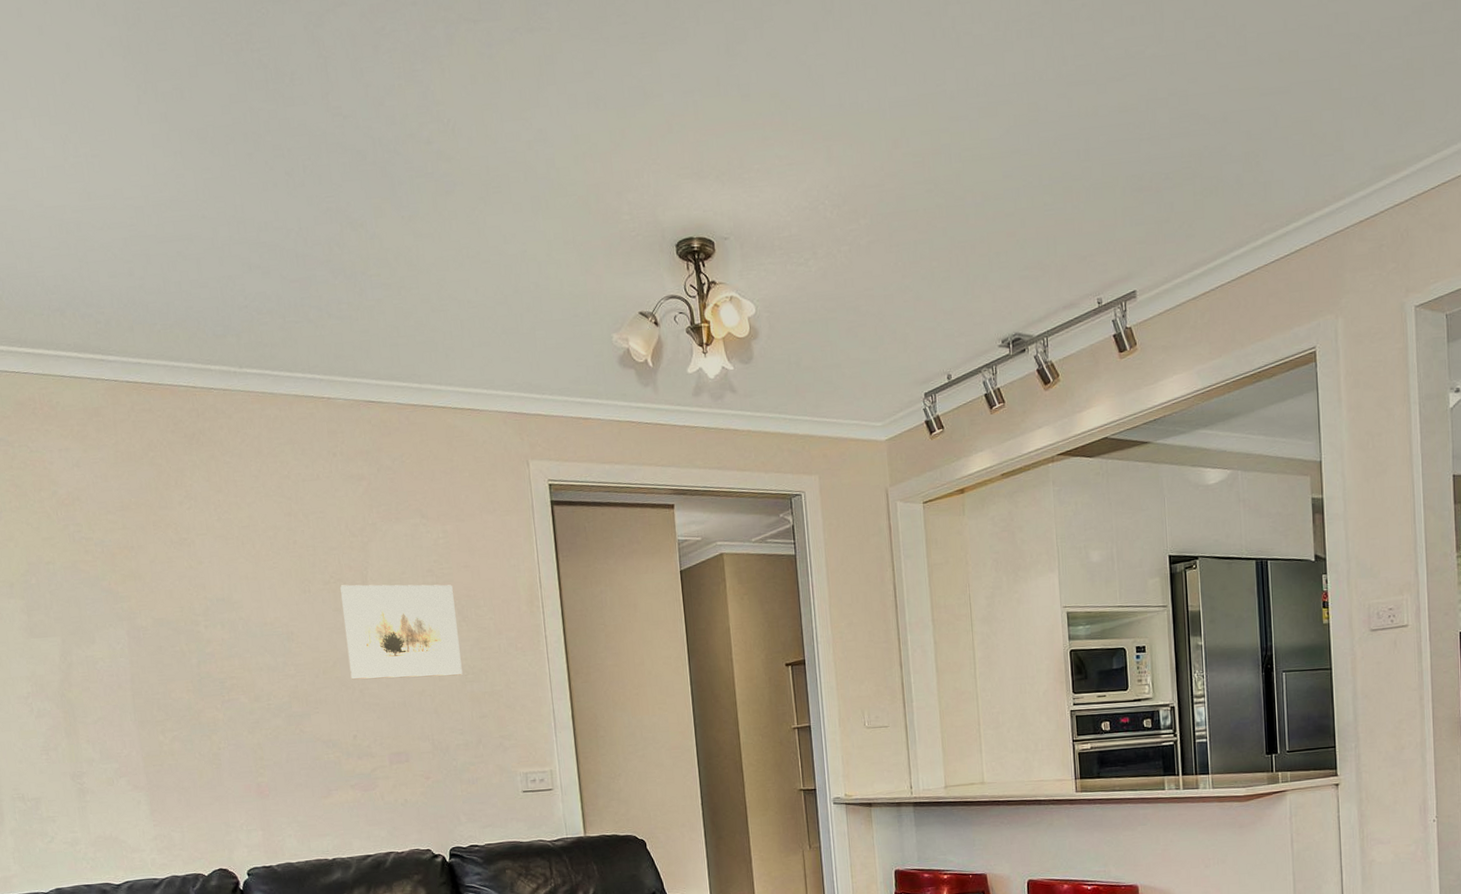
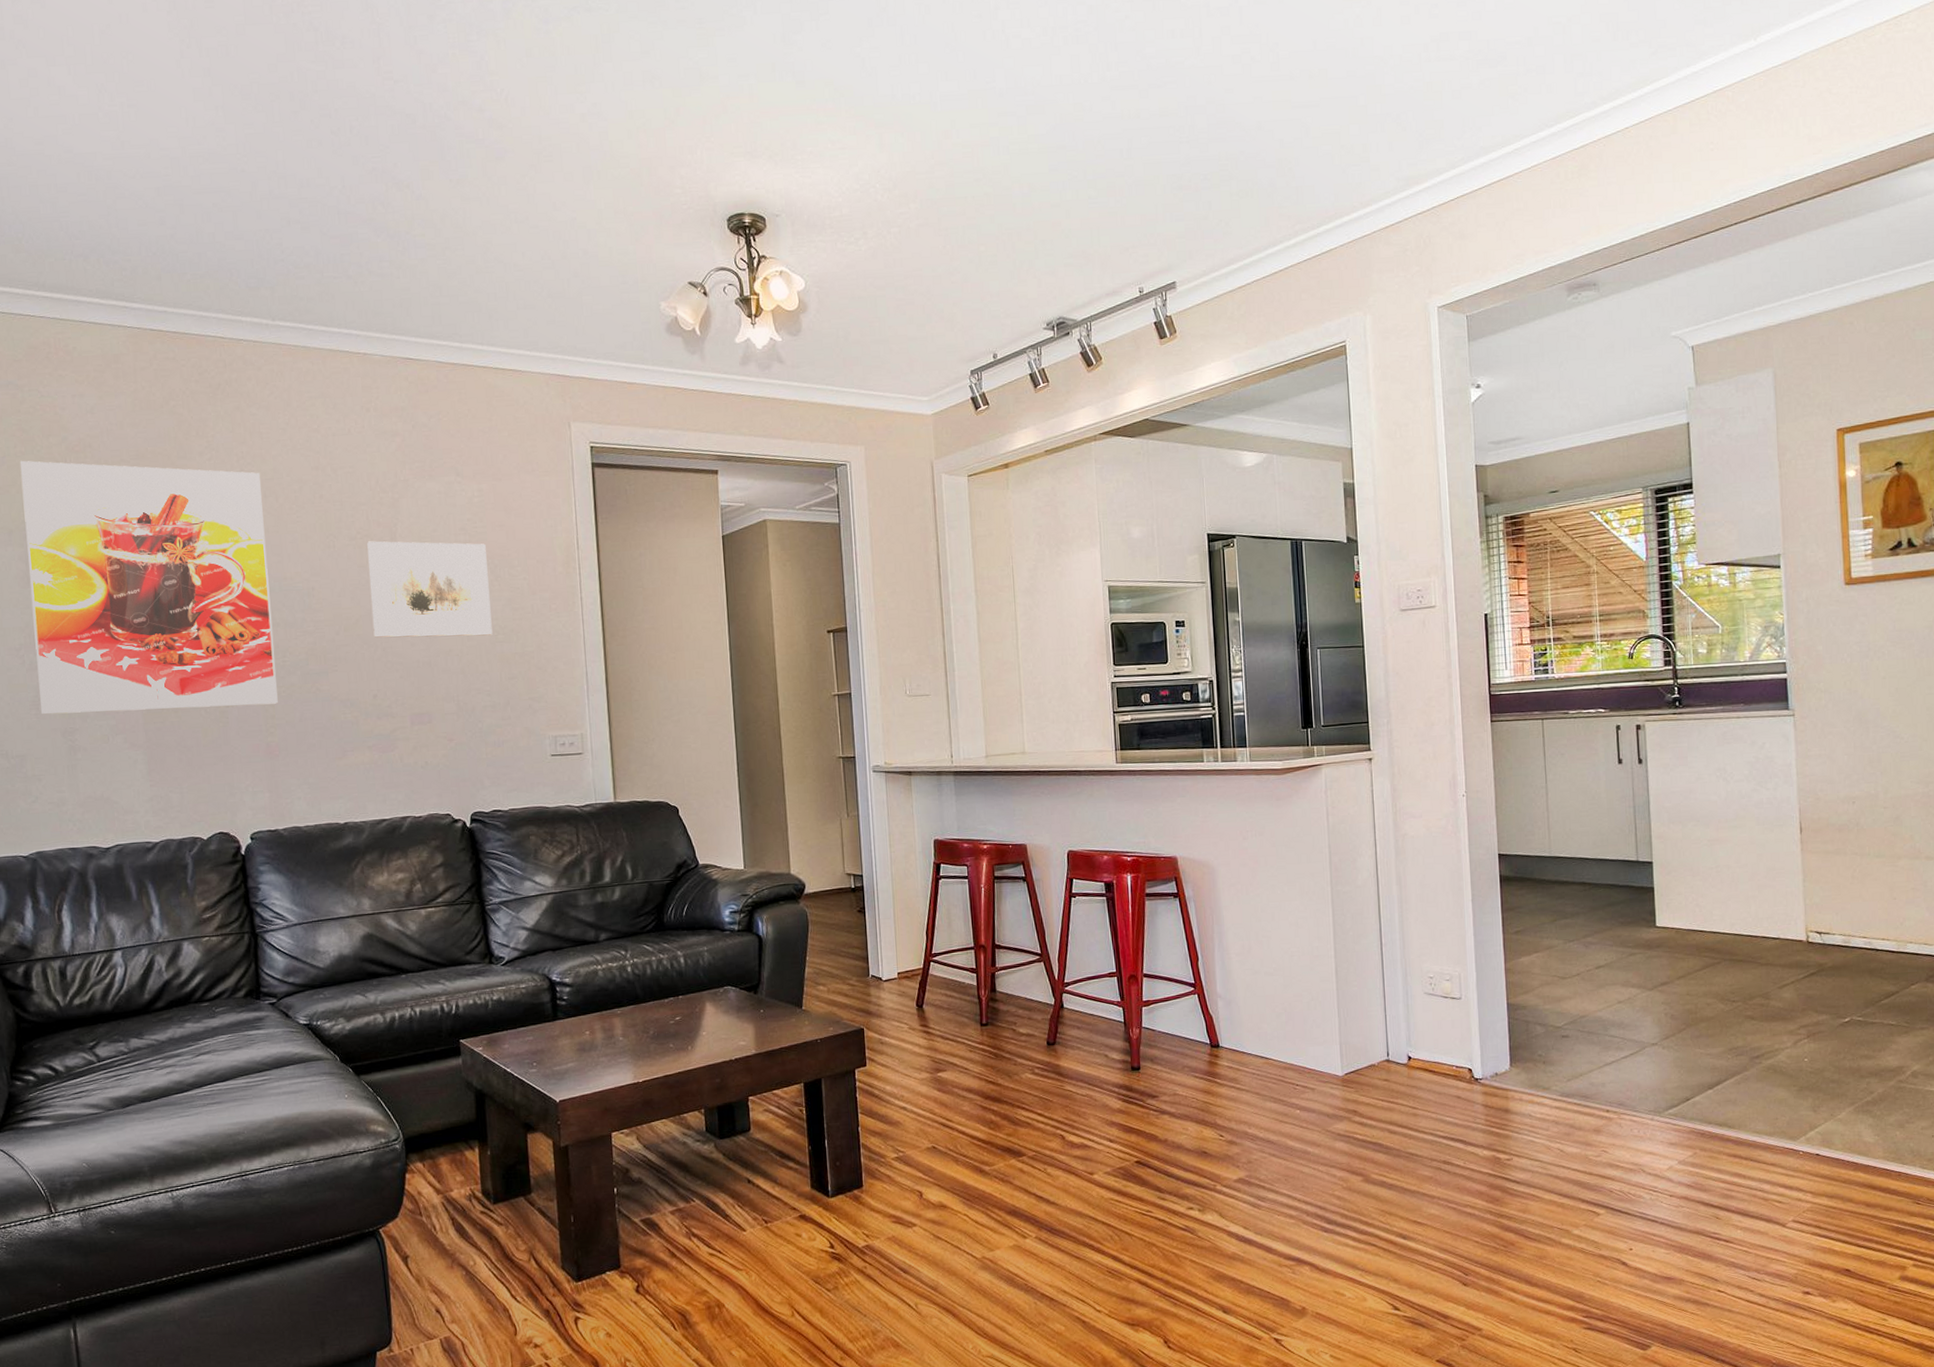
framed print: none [15,515,266,759] -> present [19,460,278,715]

